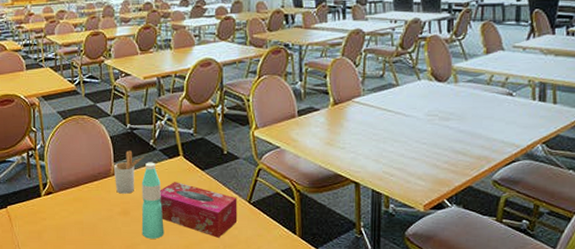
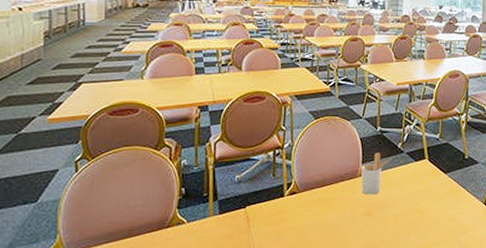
water bottle: present [141,162,164,239] -> none [383,164,406,239]
tissue box: present [160,182,238,238] -> none [403,184,475,238]

